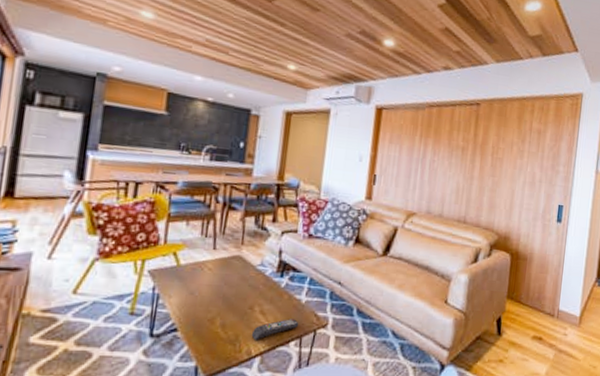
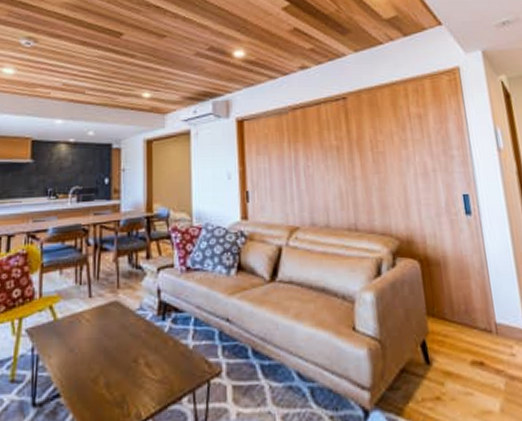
remote control: present [251,319,299,340] -> none [139,369,190,400]

